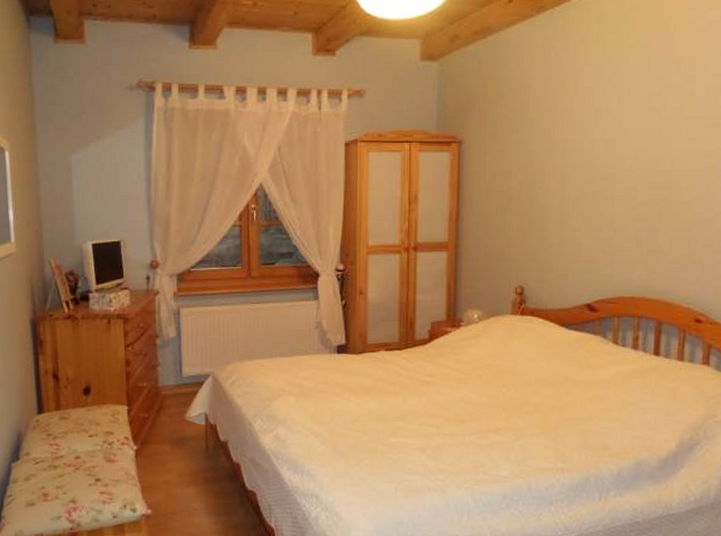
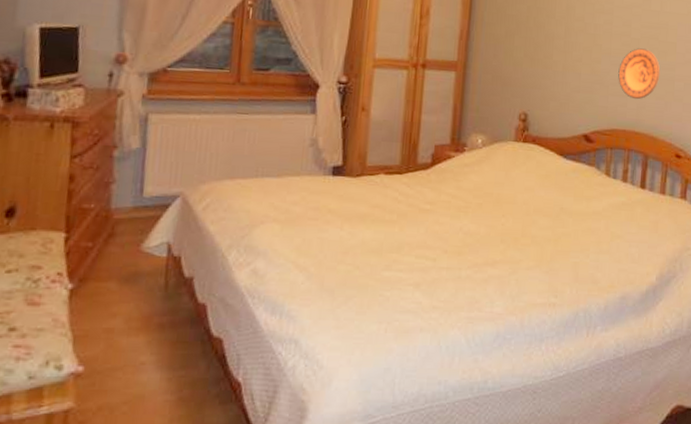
decorative plate: none [623,212,673,265] -> present [618,48,661,100]

